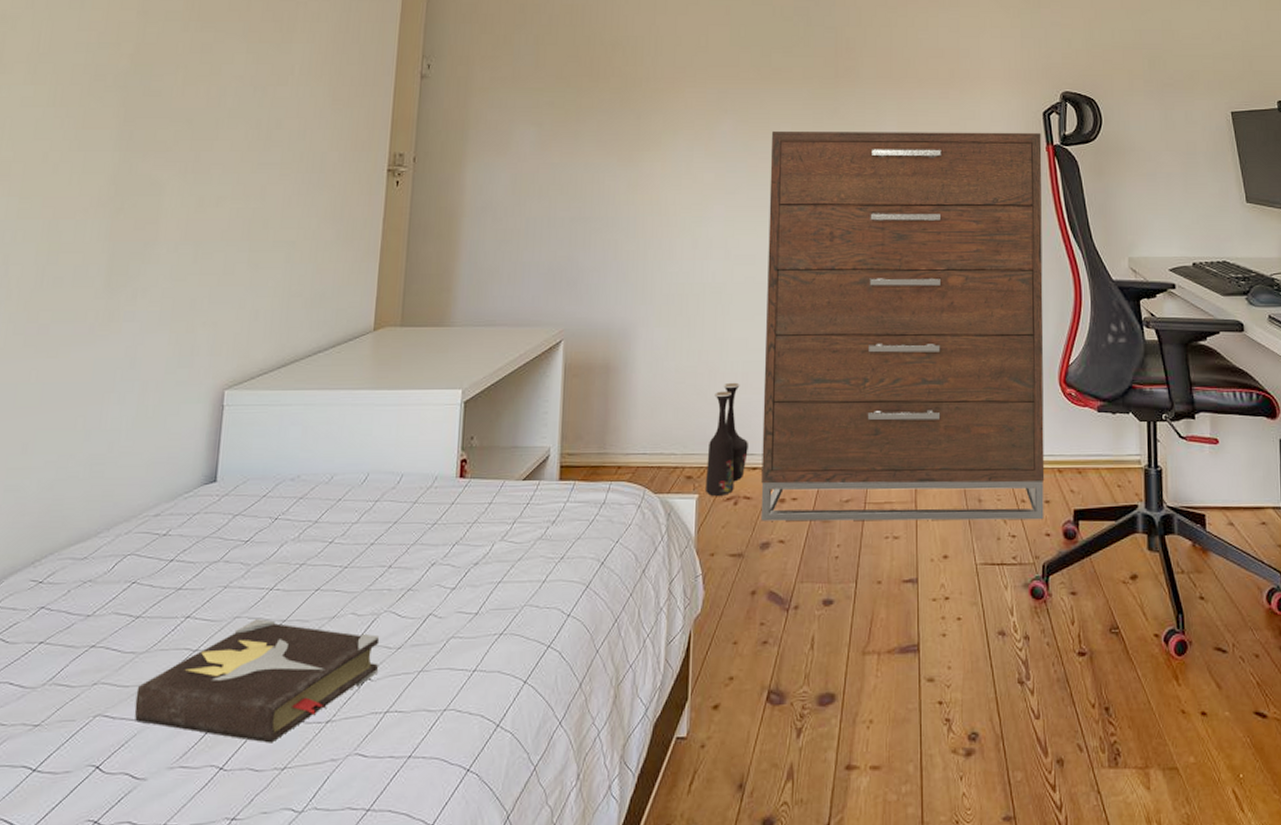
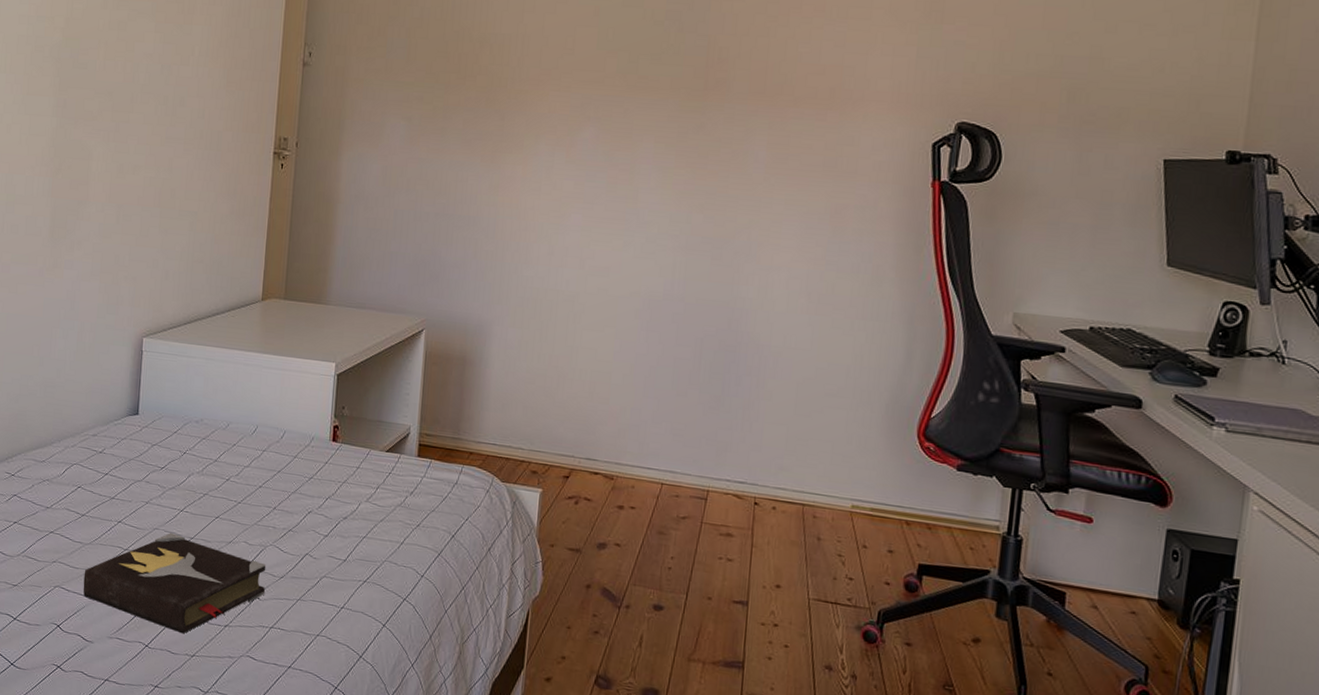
vase: present [706,382,748,496] -> none [549,389,592,494]
dresser: present [760,130,1045,521] -> none [599,142,928,568]

